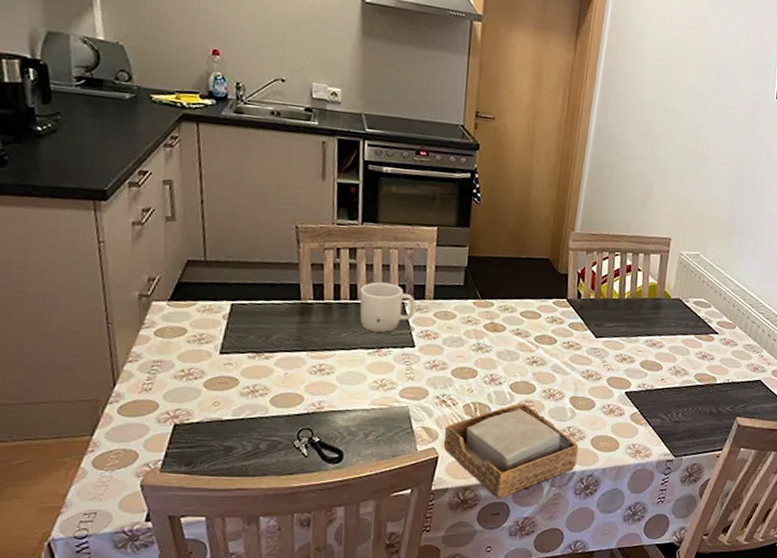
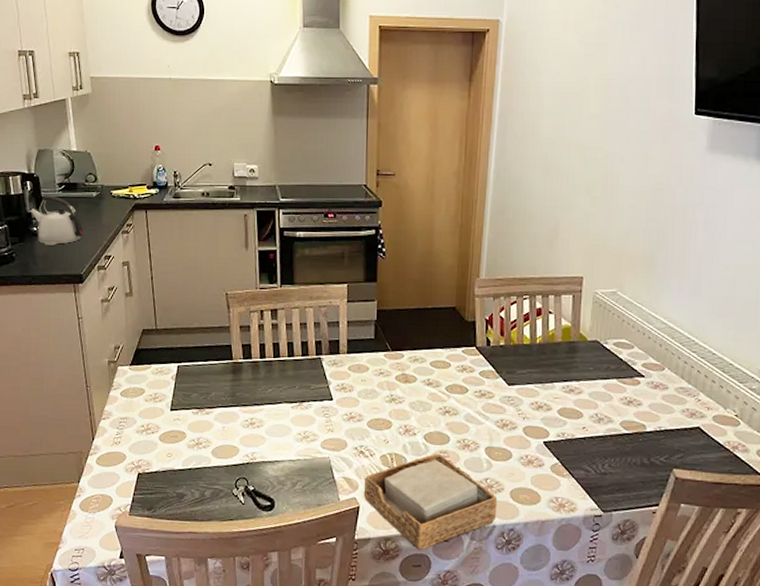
kettle: none [32,89,110,152] -> present [30,195,83,246]
mug: present [359,282,416,332] -> none [282,340,332,387]

